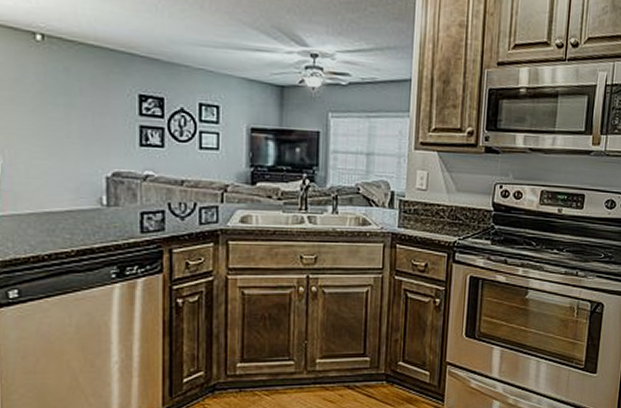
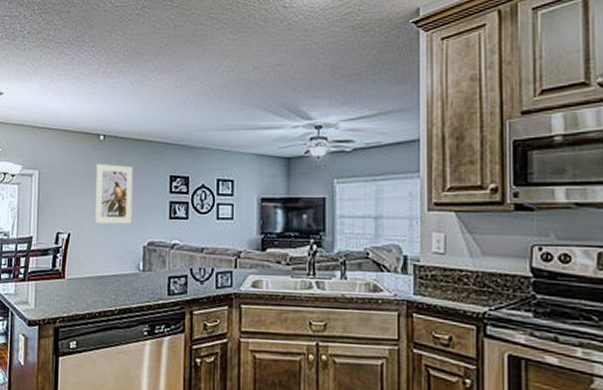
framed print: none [33,71,89,151] -> present [94,164,134,224]

